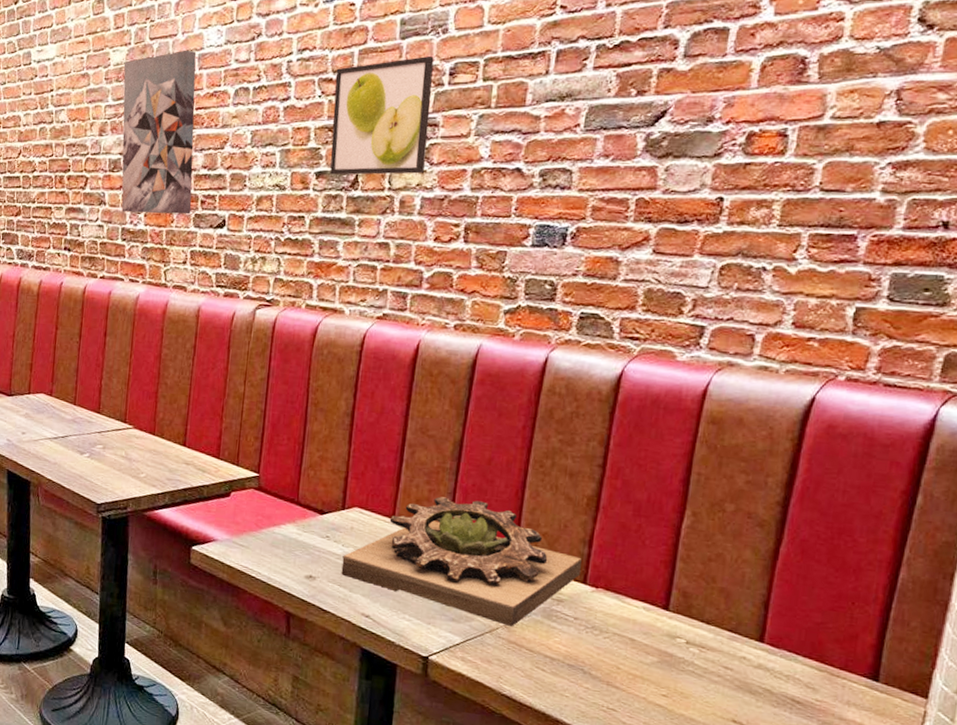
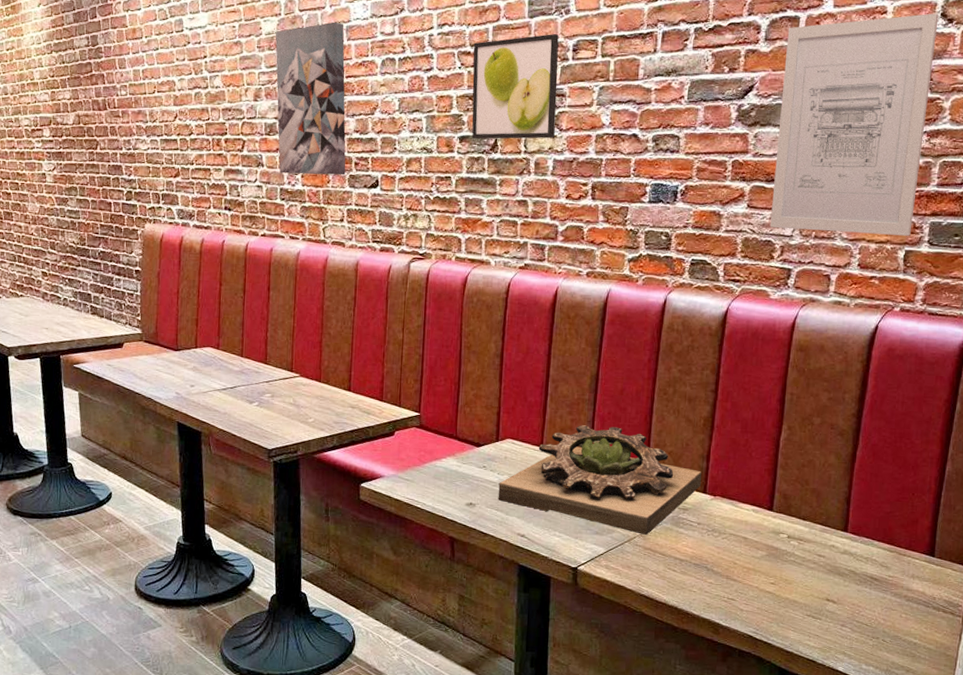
wall art: none [679,18,915,290] -> present [769,13,939,236]

